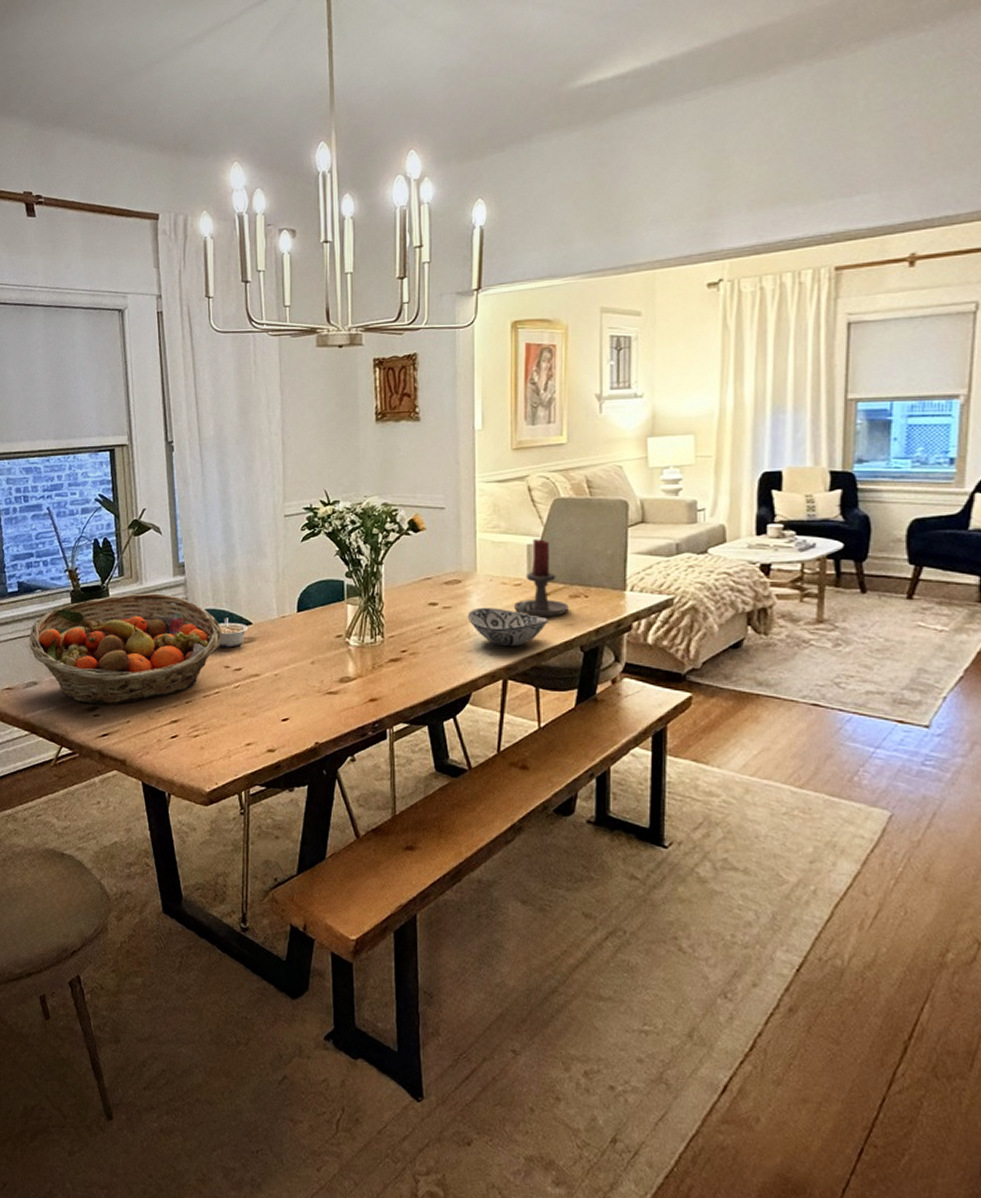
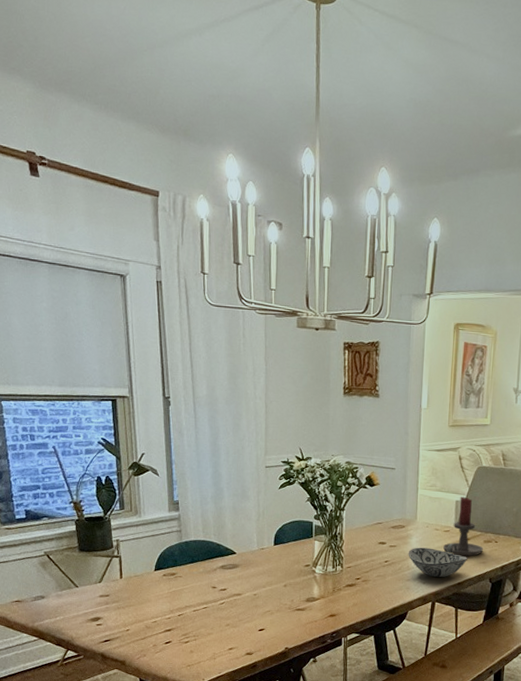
fruit basket: present [29,593,222,705] -> none [37,524,210,617]
legume: present [218,618,249,648] -> none [207,548,233,572]

